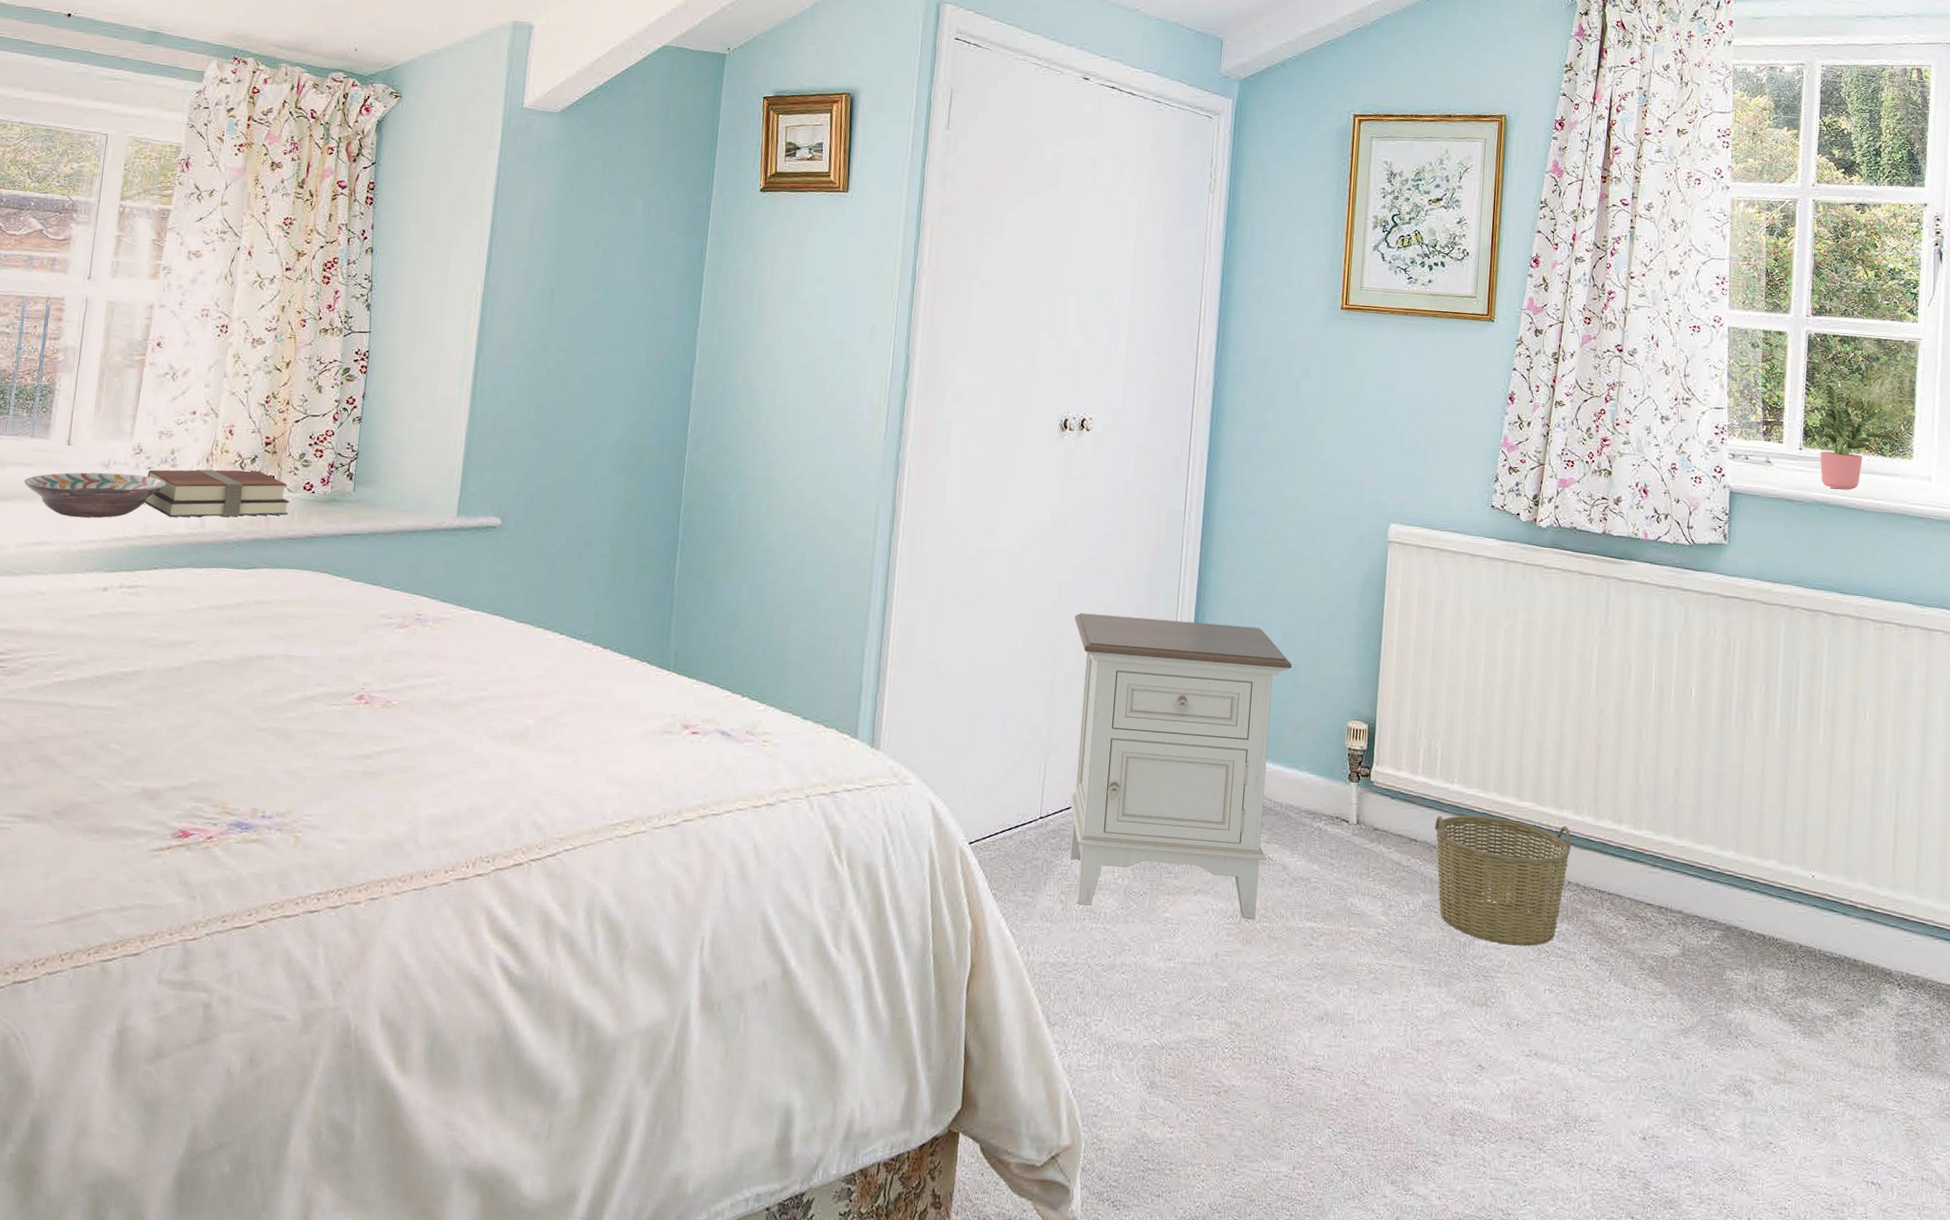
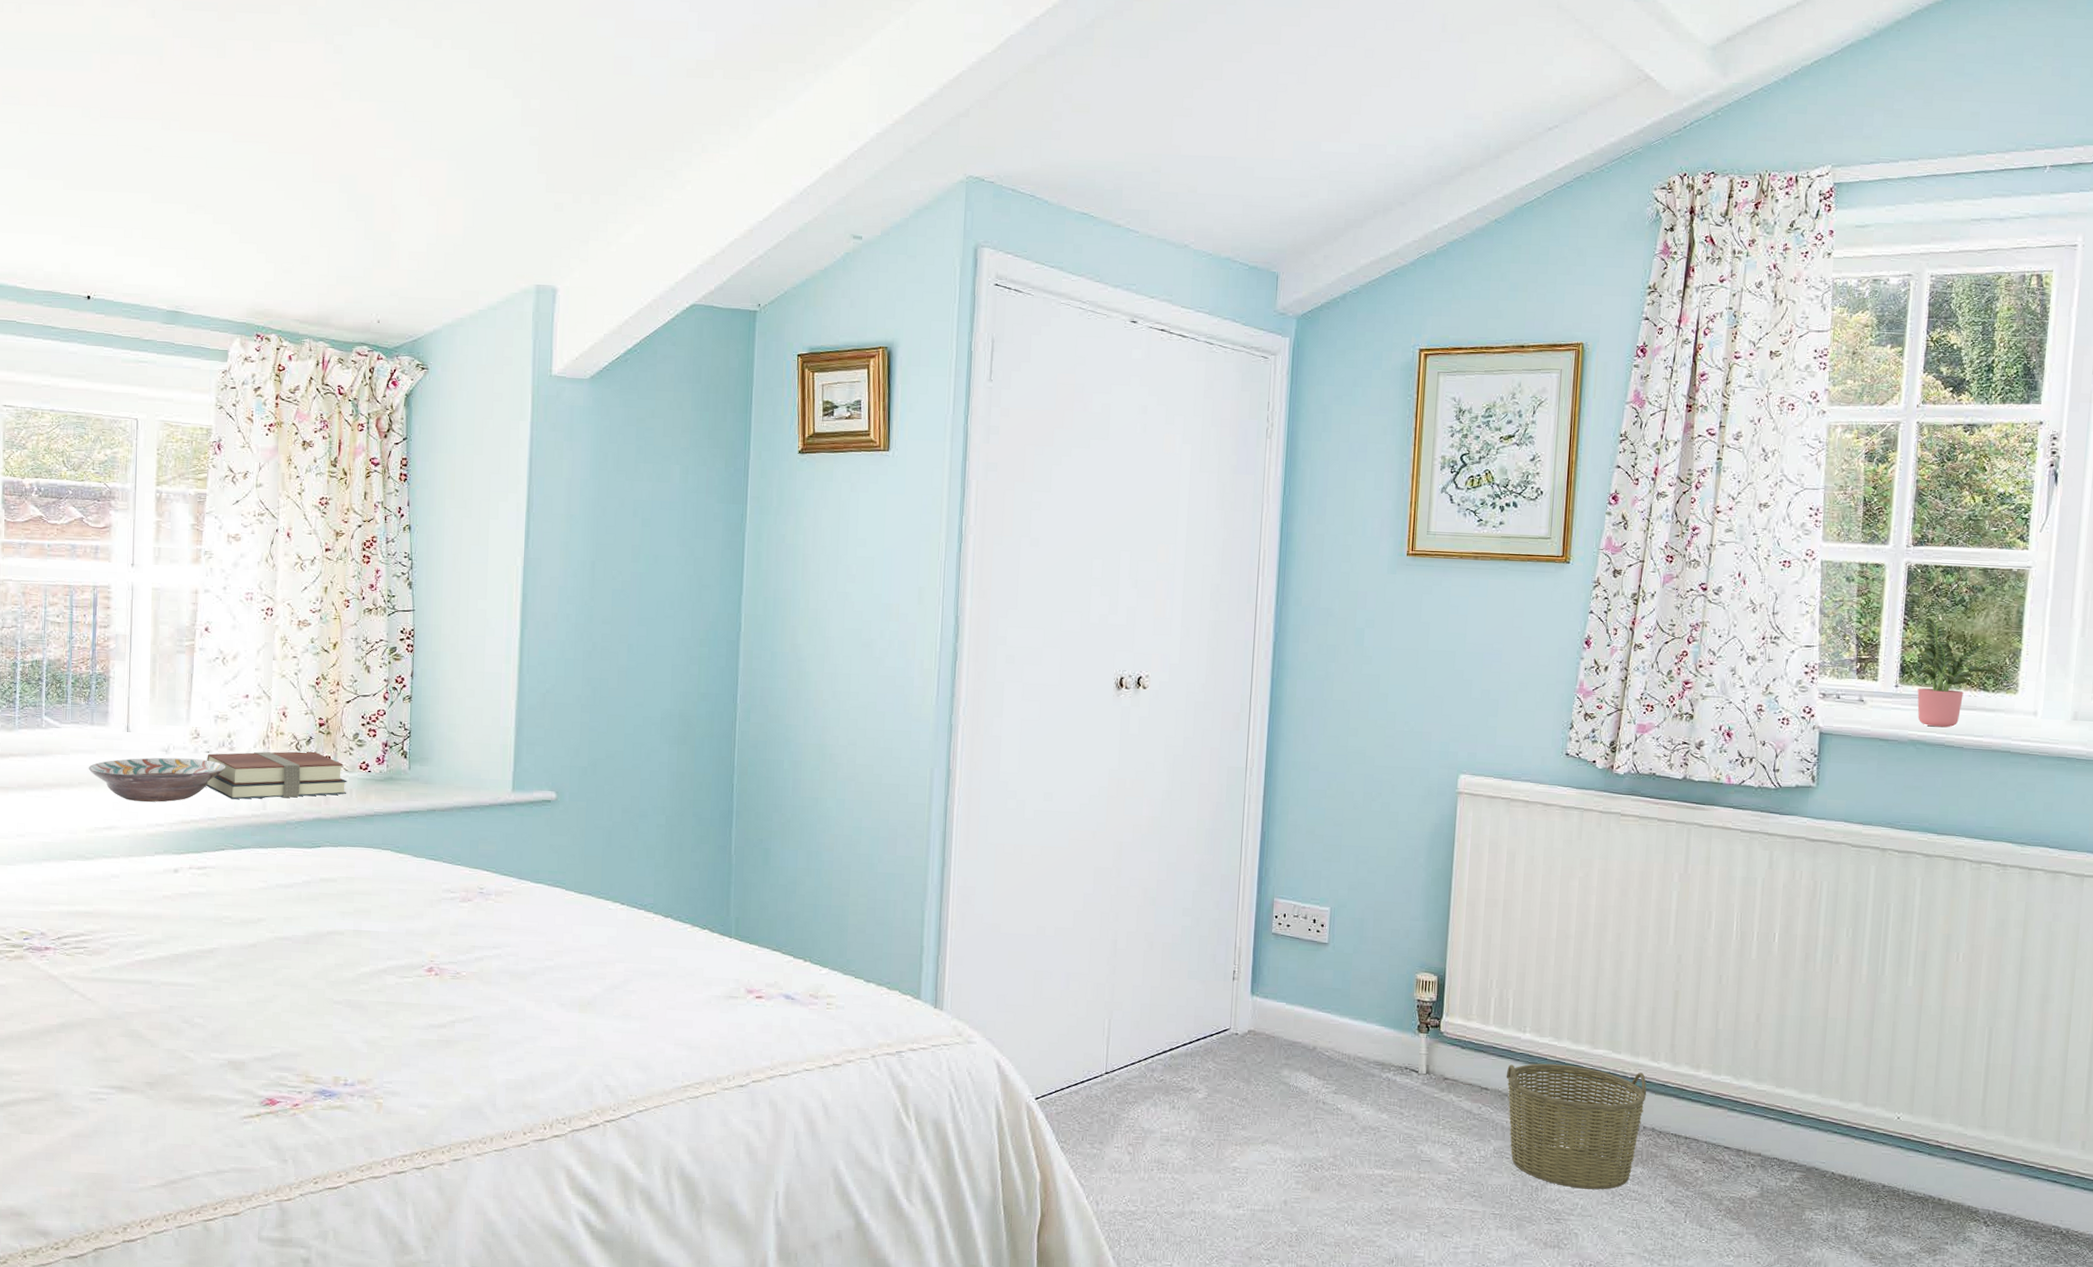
nightstand: present [1069,613,1293,919] -> none [1134,872,1360,1167]

